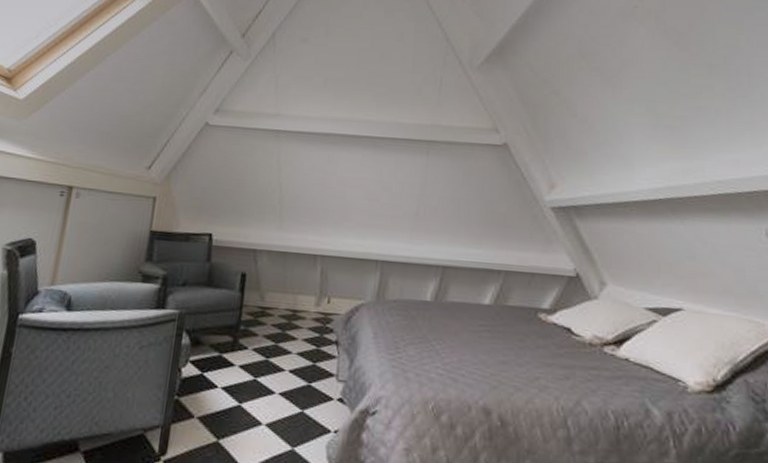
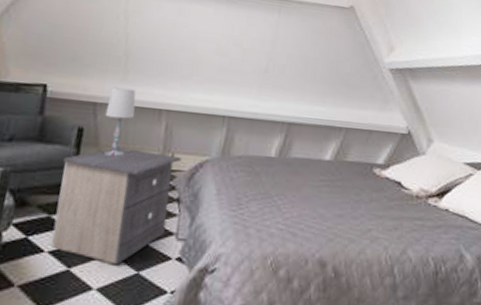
nightstand: none [224,291,338,403] -> present [51,147,182,265]
table lamp: none [264,234,292,301] -> present [104,87,136,157]

